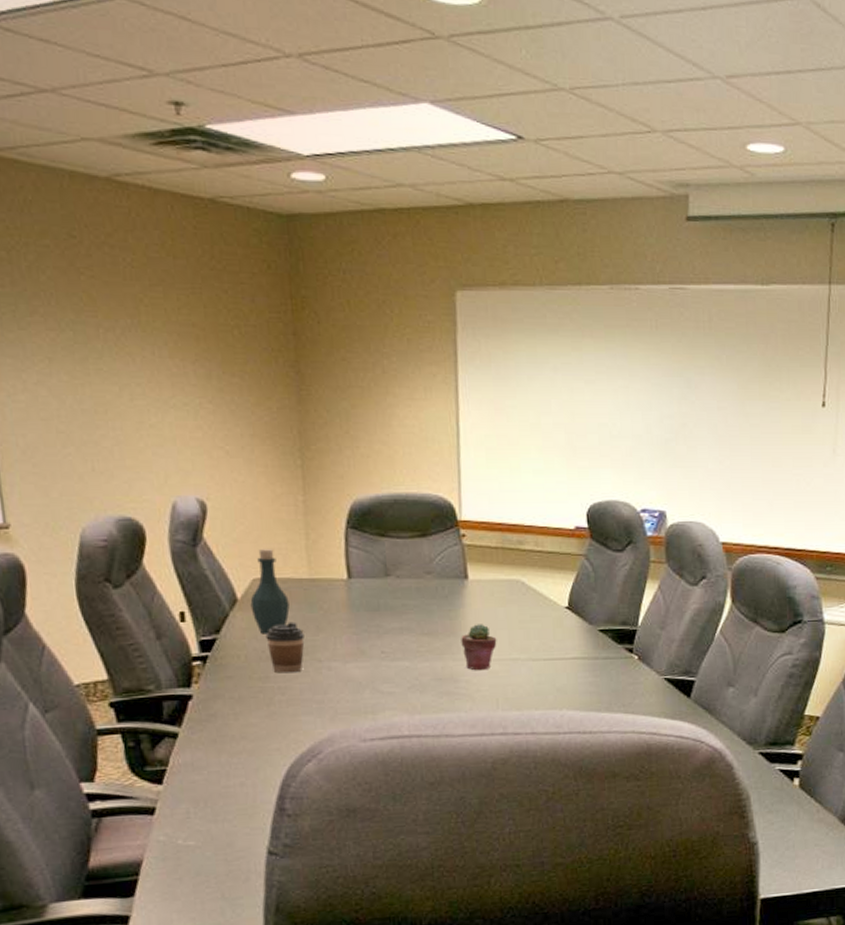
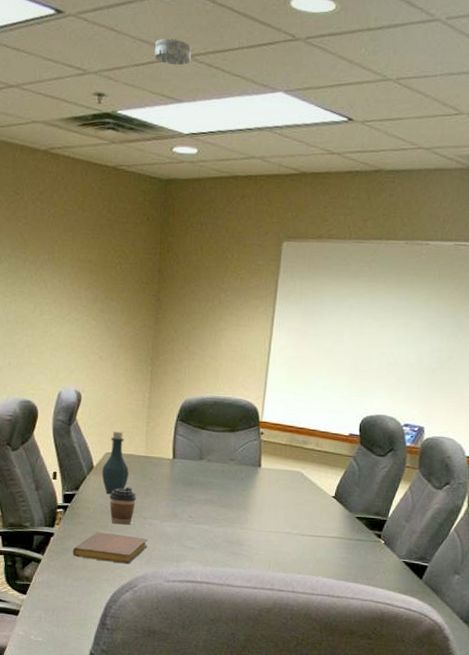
notebook: none [222,685,329,725] -> present [72,532,148,564]
smoke detector: none [247,31,299,67] -> present [155,38,192,66]
potted succulent: present [461,624,497,671] -> none [249,502,276,539]

